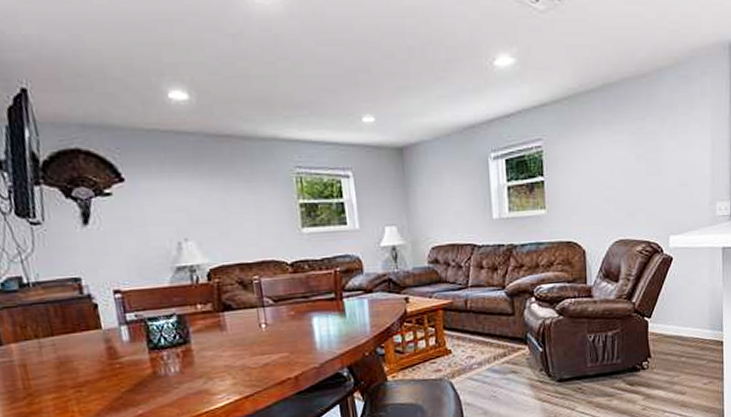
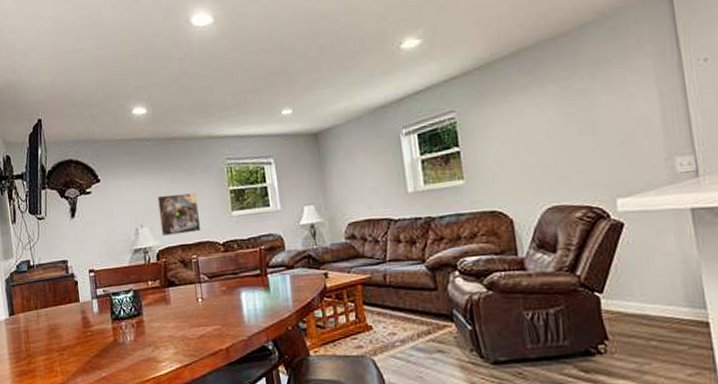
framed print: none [206,203,265,252] -> present [157,193,201,236]

